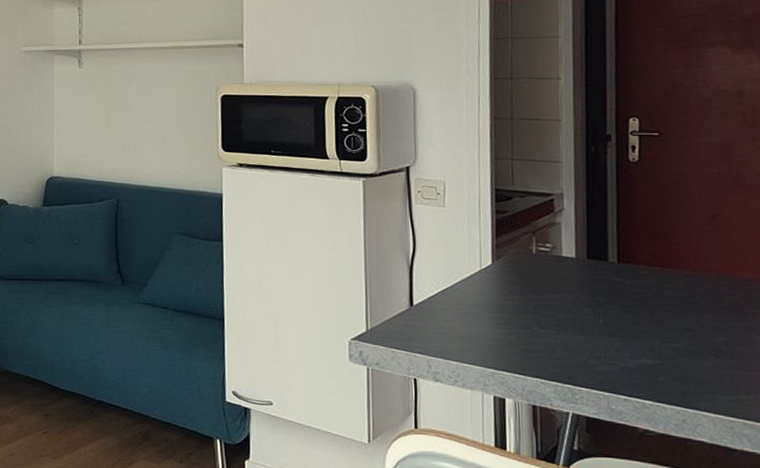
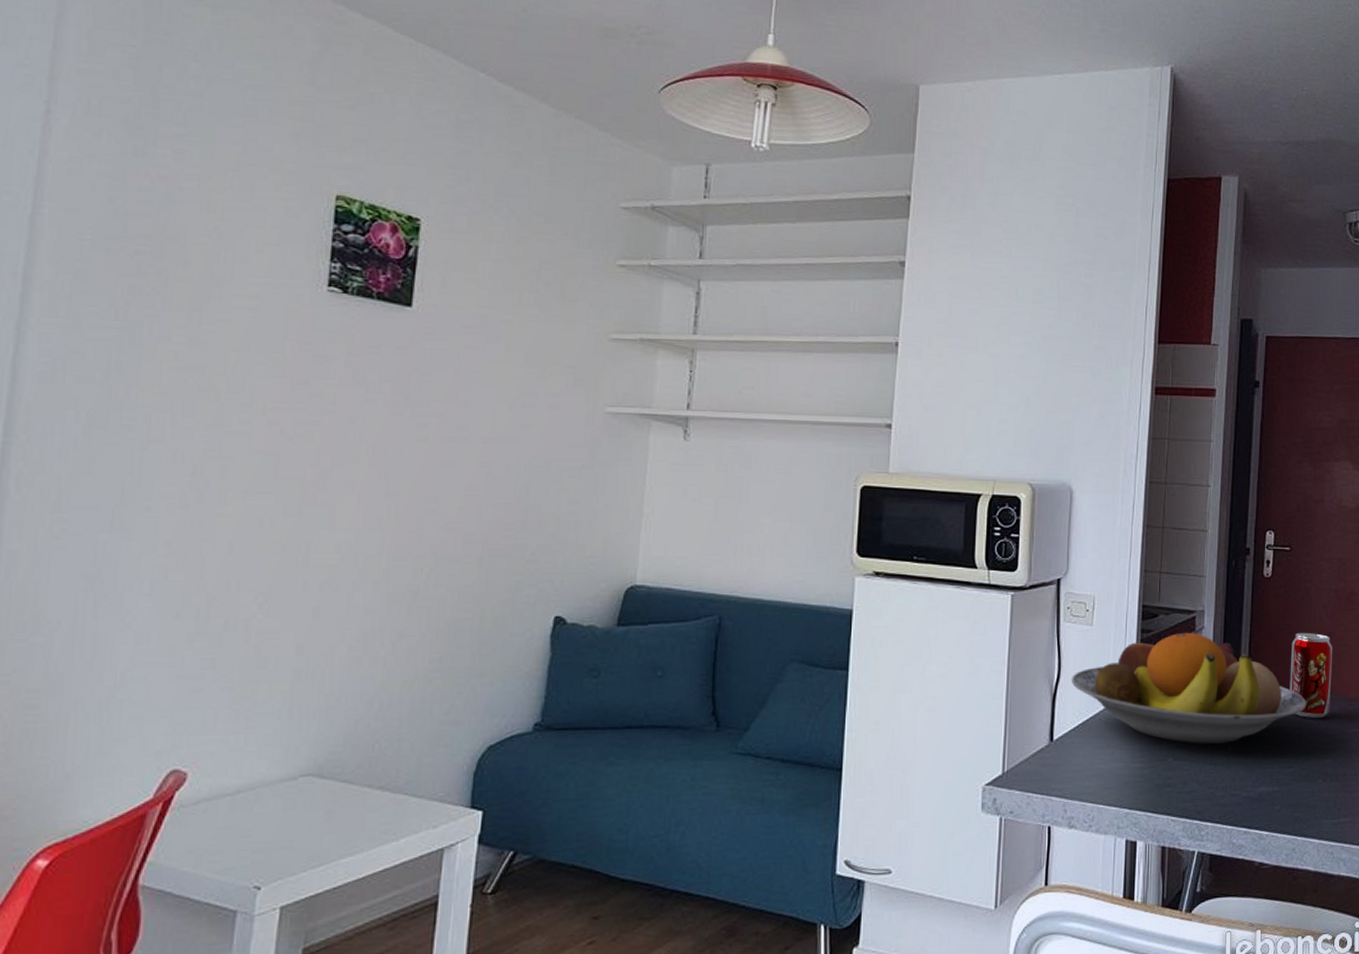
fruit bowl: none [426,212,689,316] -> present [1071,631,1306,744]
beverage can: none [667,214,720,298] -> present [1290,632,1333,719]

